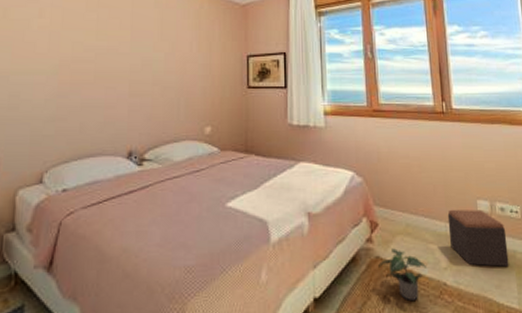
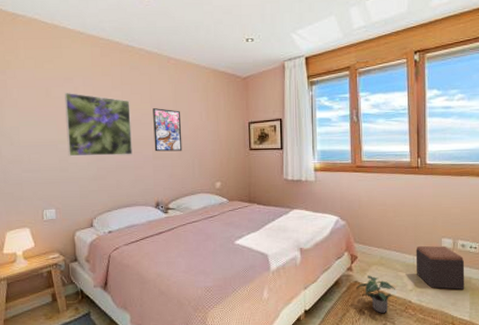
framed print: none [21,13,106,92] -> present [64,92,132,157]
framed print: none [131,36,167,88] -> present [153,108,183,152]

